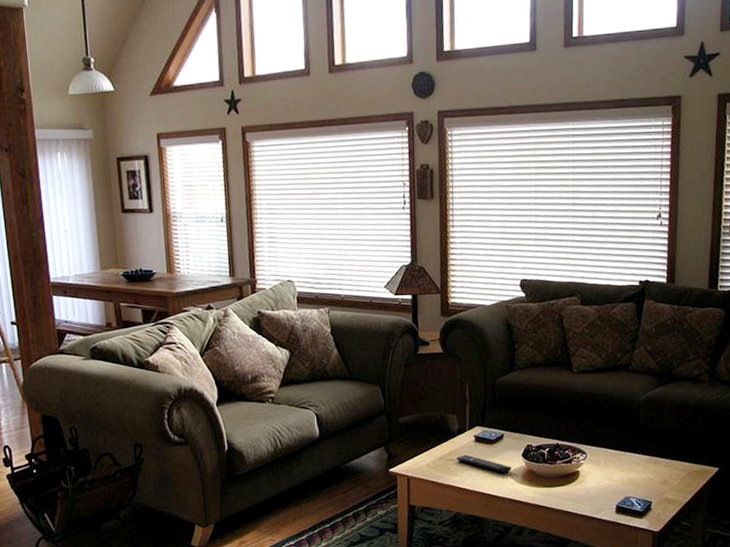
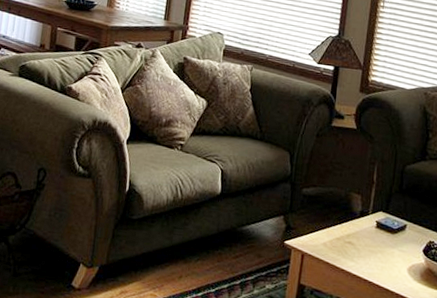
remote control: present [457,454,512,474] -> none [355,239,411,268]

